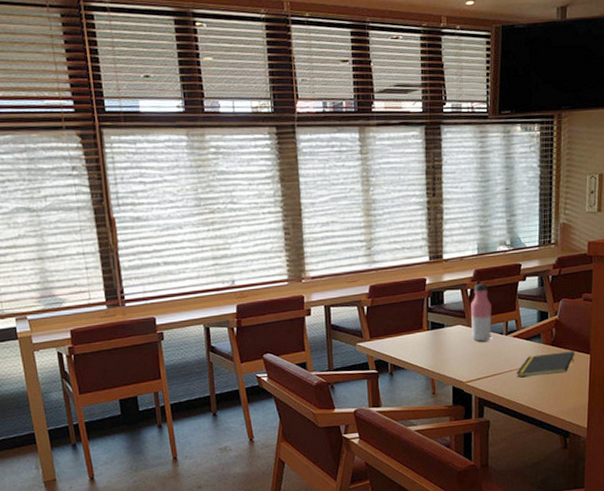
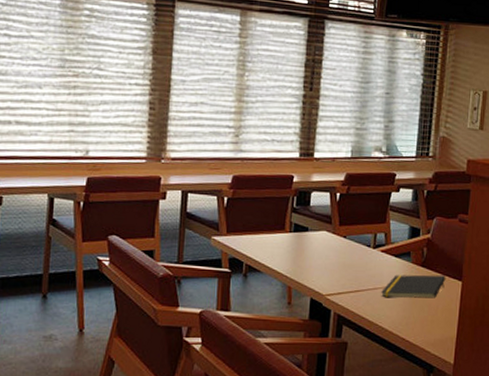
water bottle: present [471,283,492,342] -> none [336,189,360,253]

